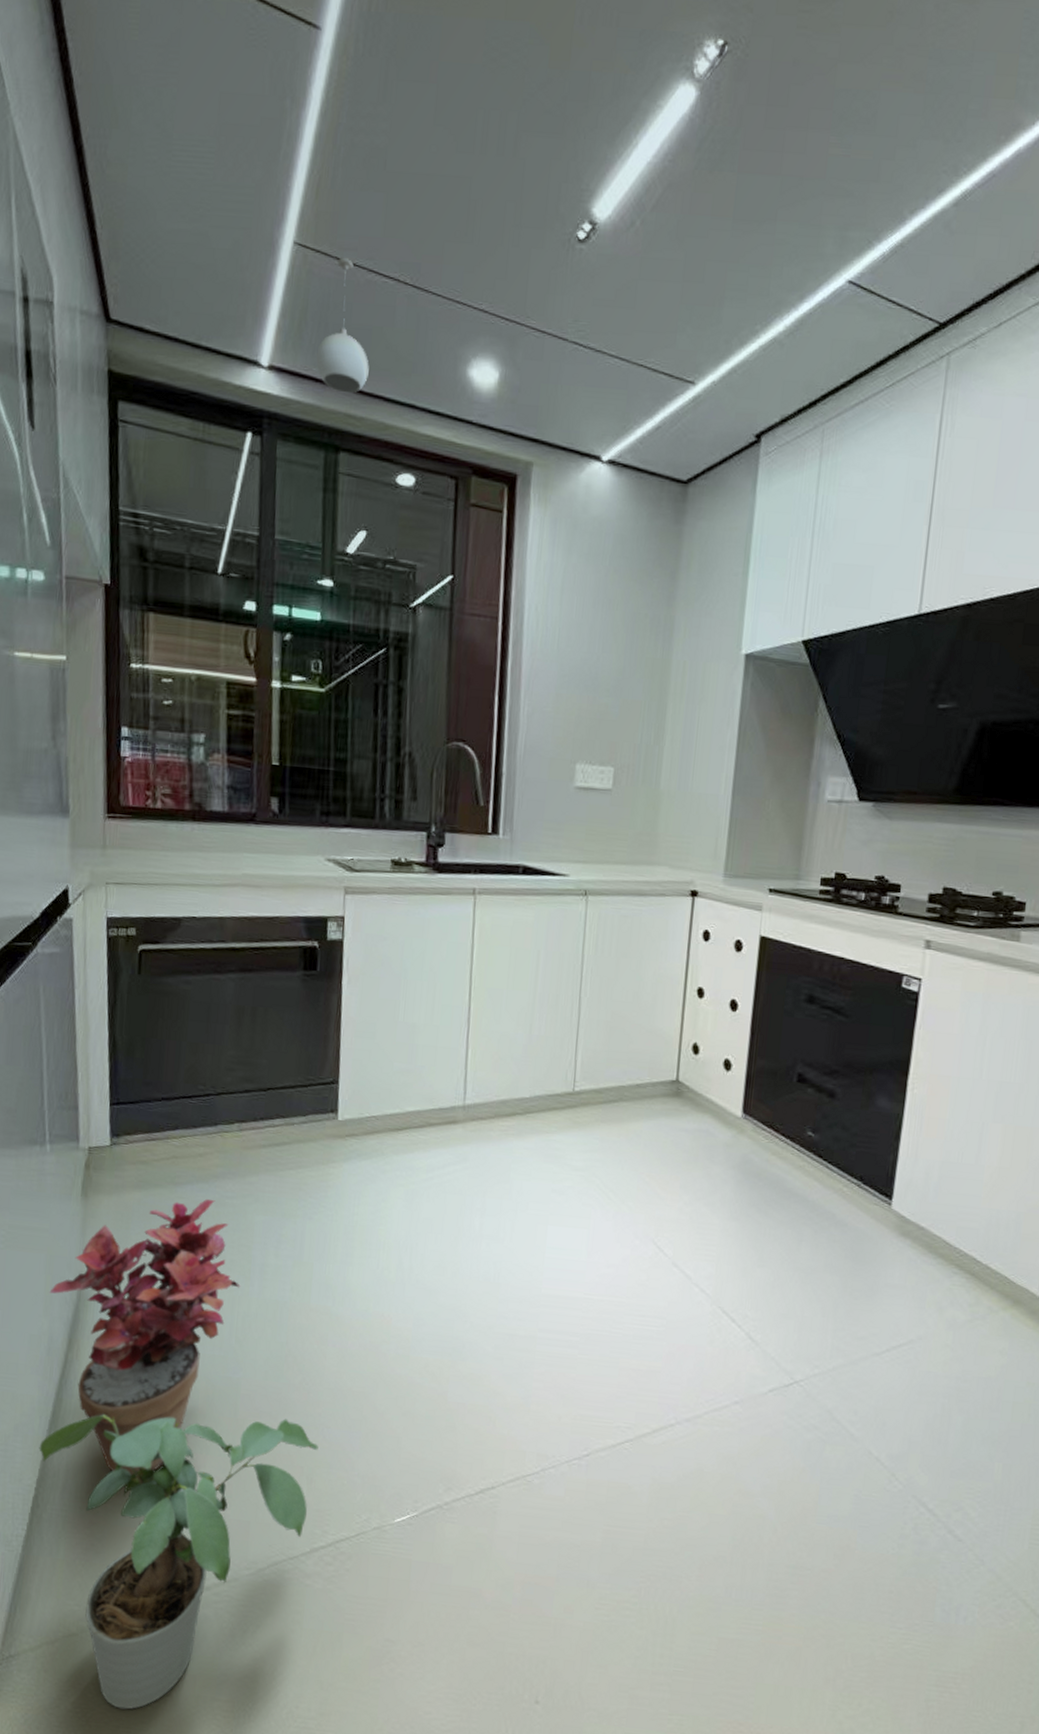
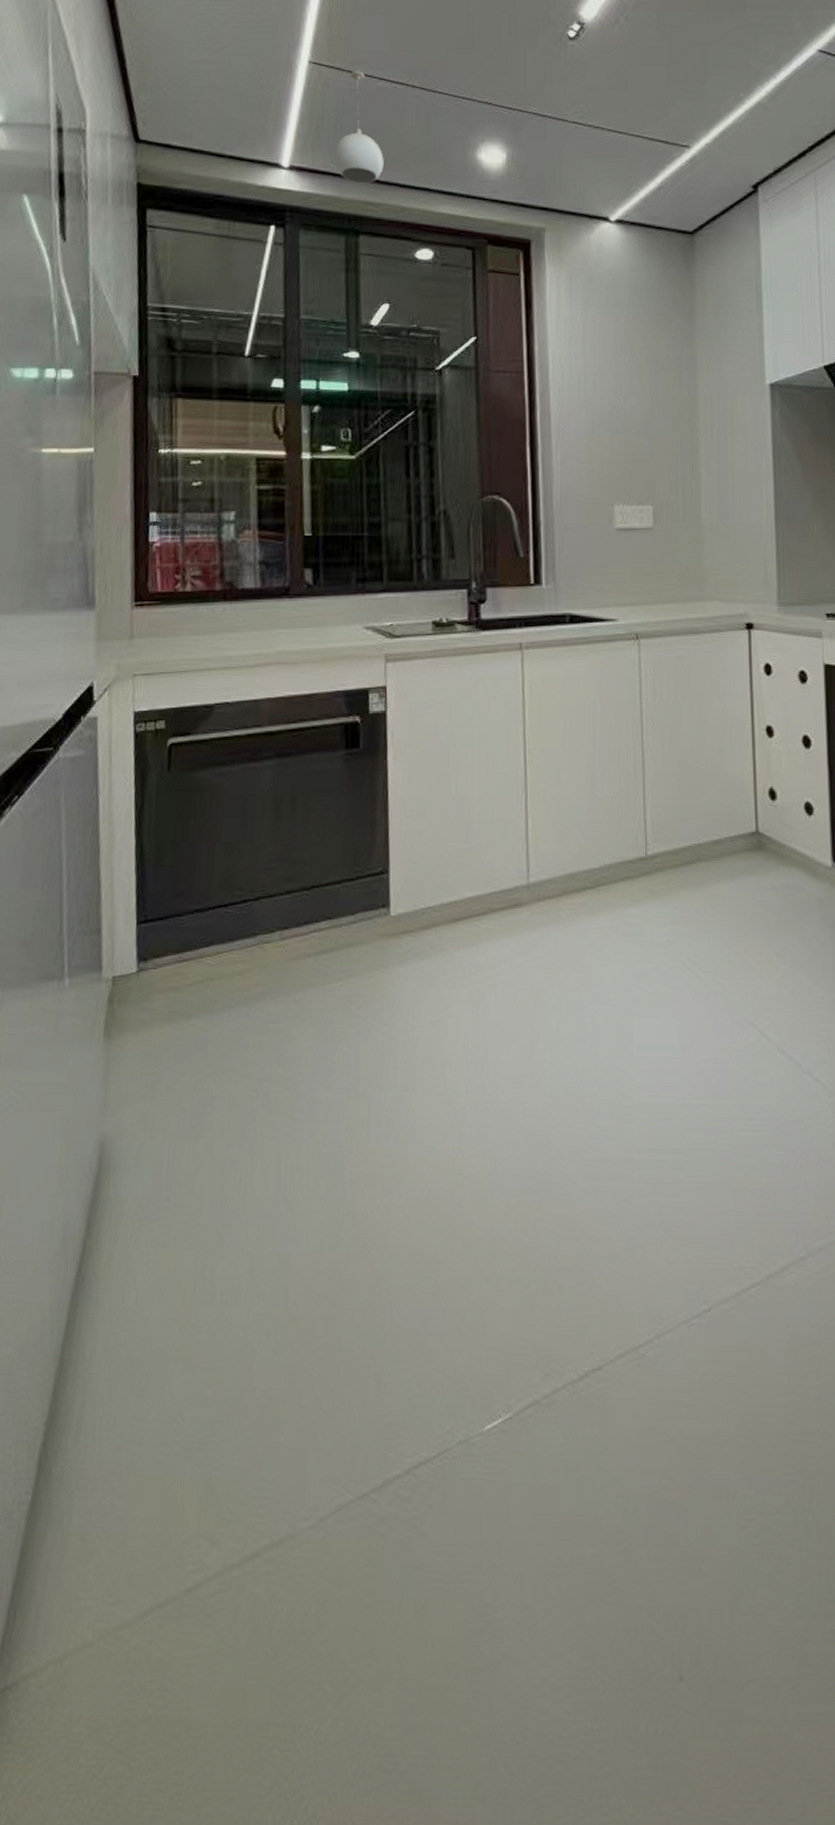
potted plant: present [39,1414,319,1710] -> none [49,1300,387,1754]
potted plant: present [49,1198,241,1476] -> none [65,1025,288,1401]

